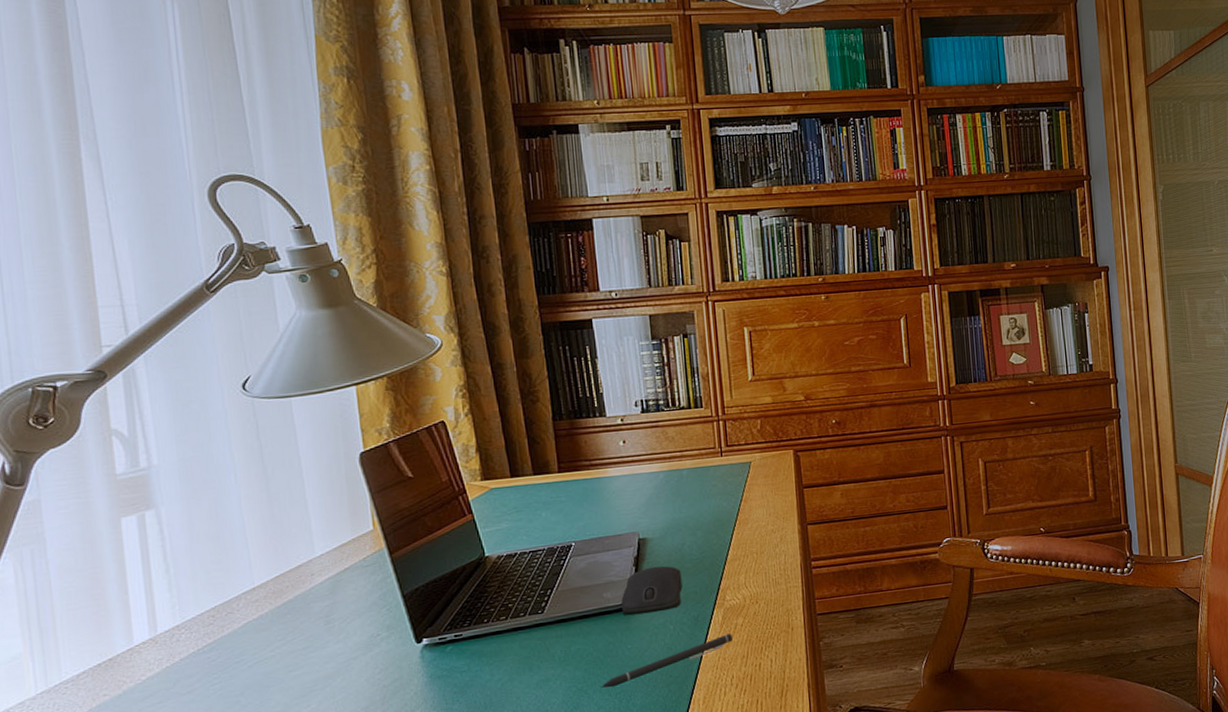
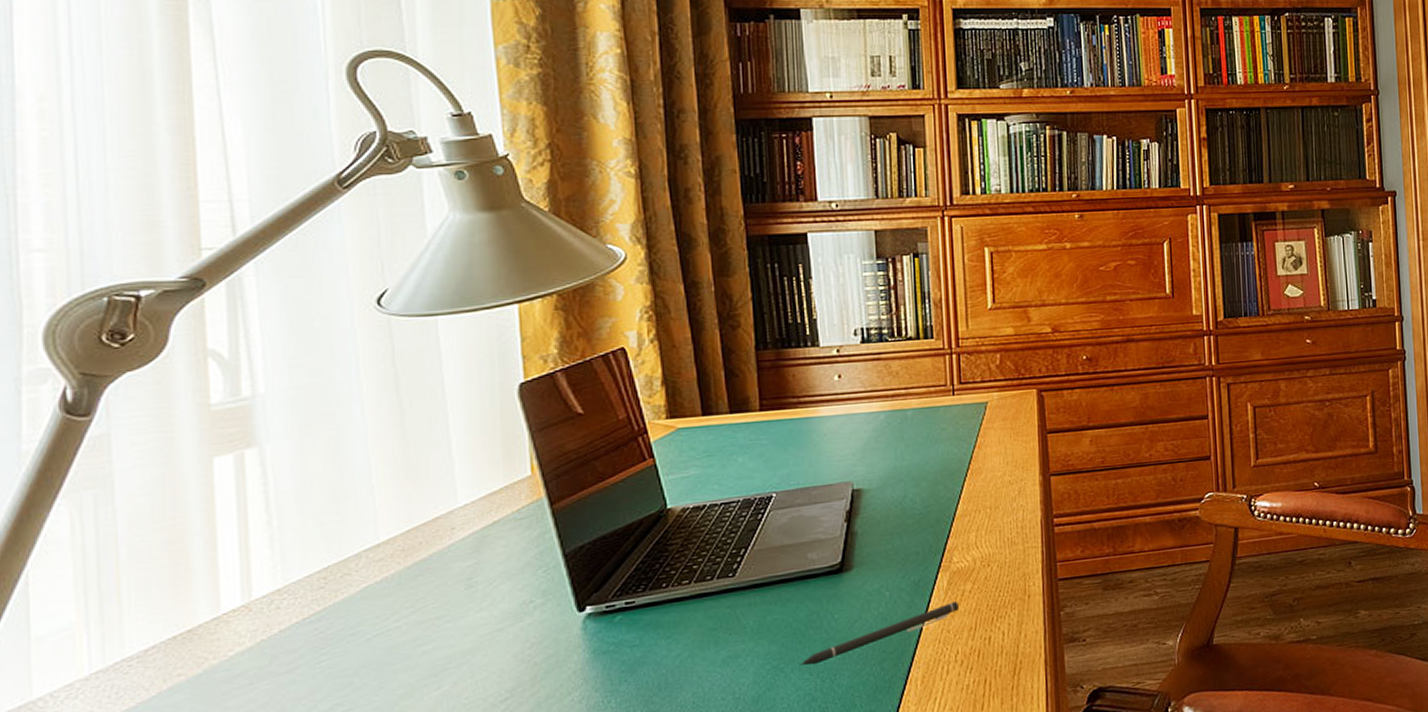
computer mouse: present [621,566,683,616] -> none [829,521,902,581]

